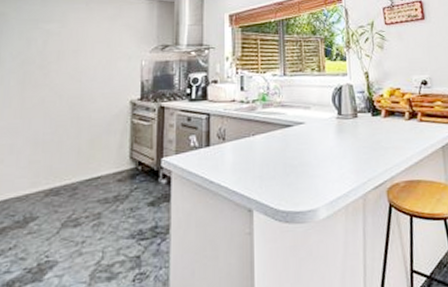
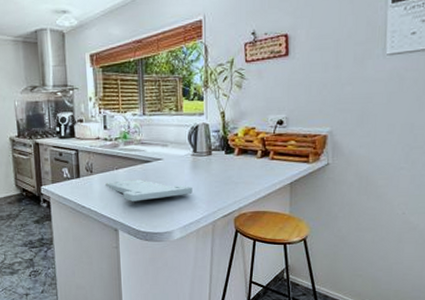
cutting board: none [240,147,339,174] -> present [106,180,193,202]

